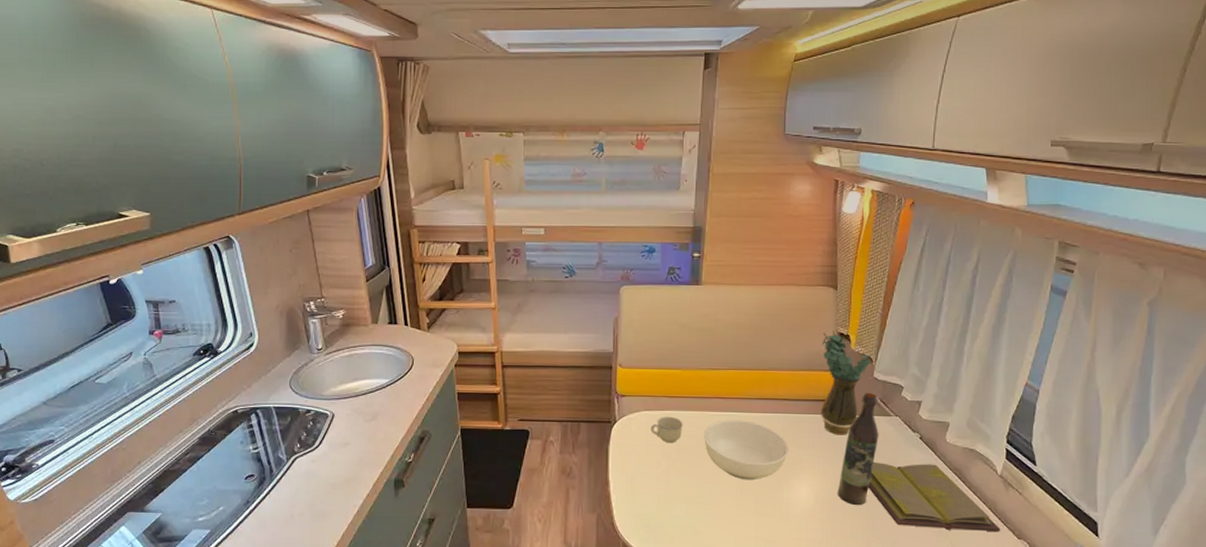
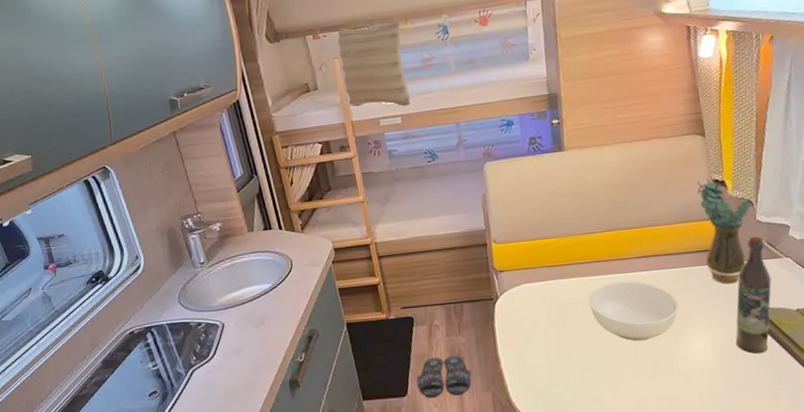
pillow: none [490,130,556,218] -> present [337,20,411,107]
slippers: none [523,472,579,514] -> present [416,355,472,398]
cup: present [650,416,683,442] -> none [533,285,567,312]

